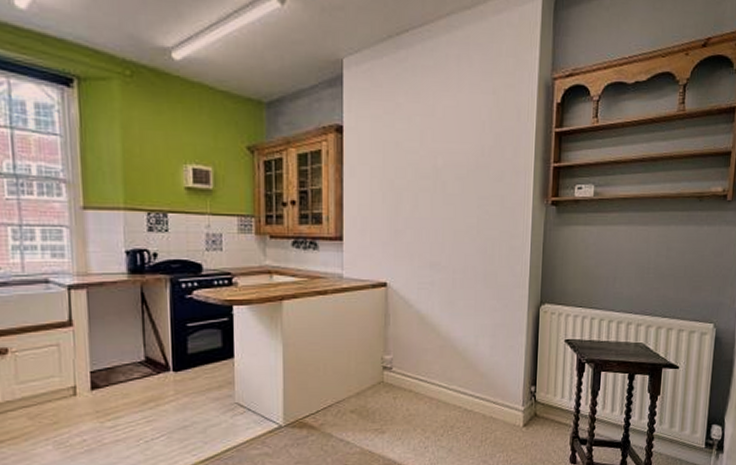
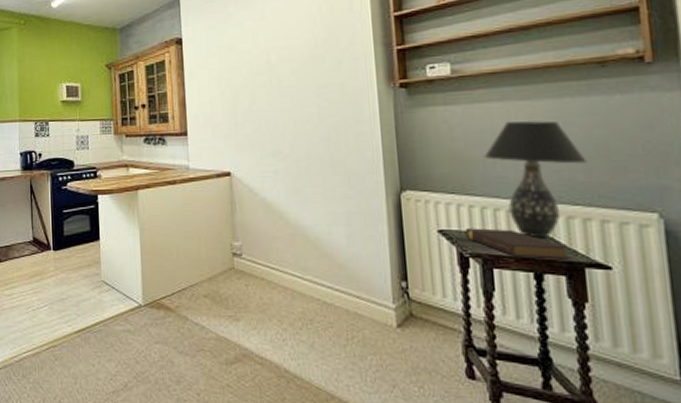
book: none [585,337,654,362] -> present [465,228,569,260]
table lamp: none [608,243,677,345] -> present [484,120,587,239]

